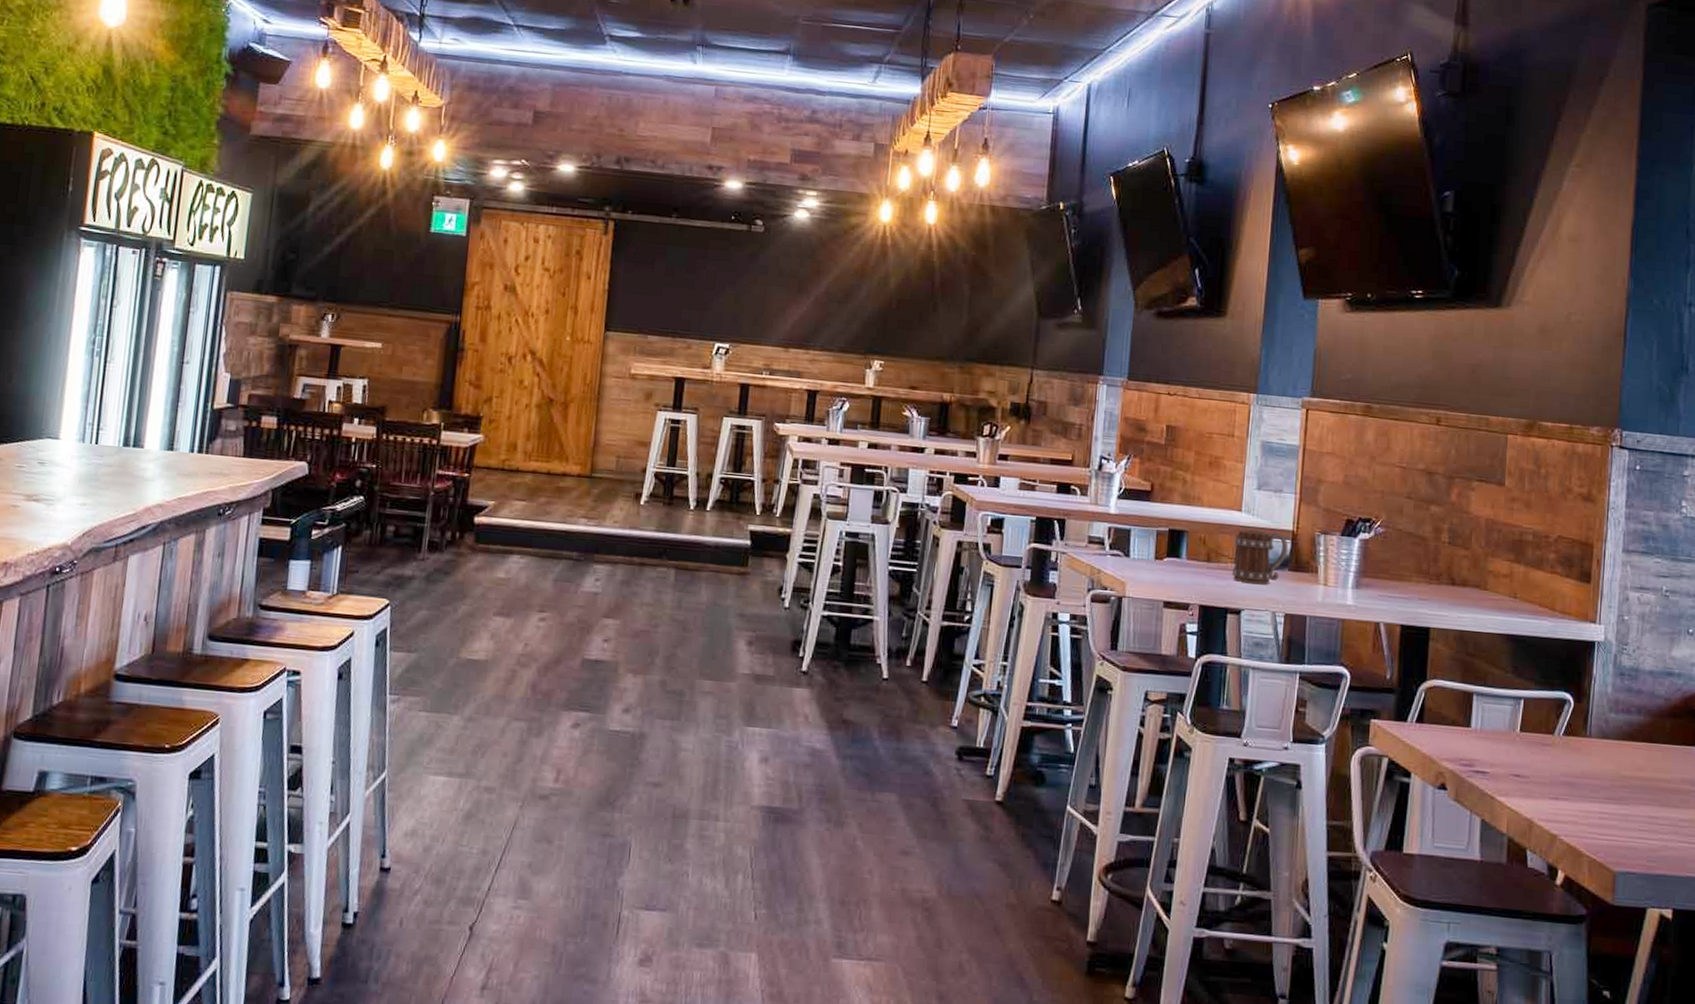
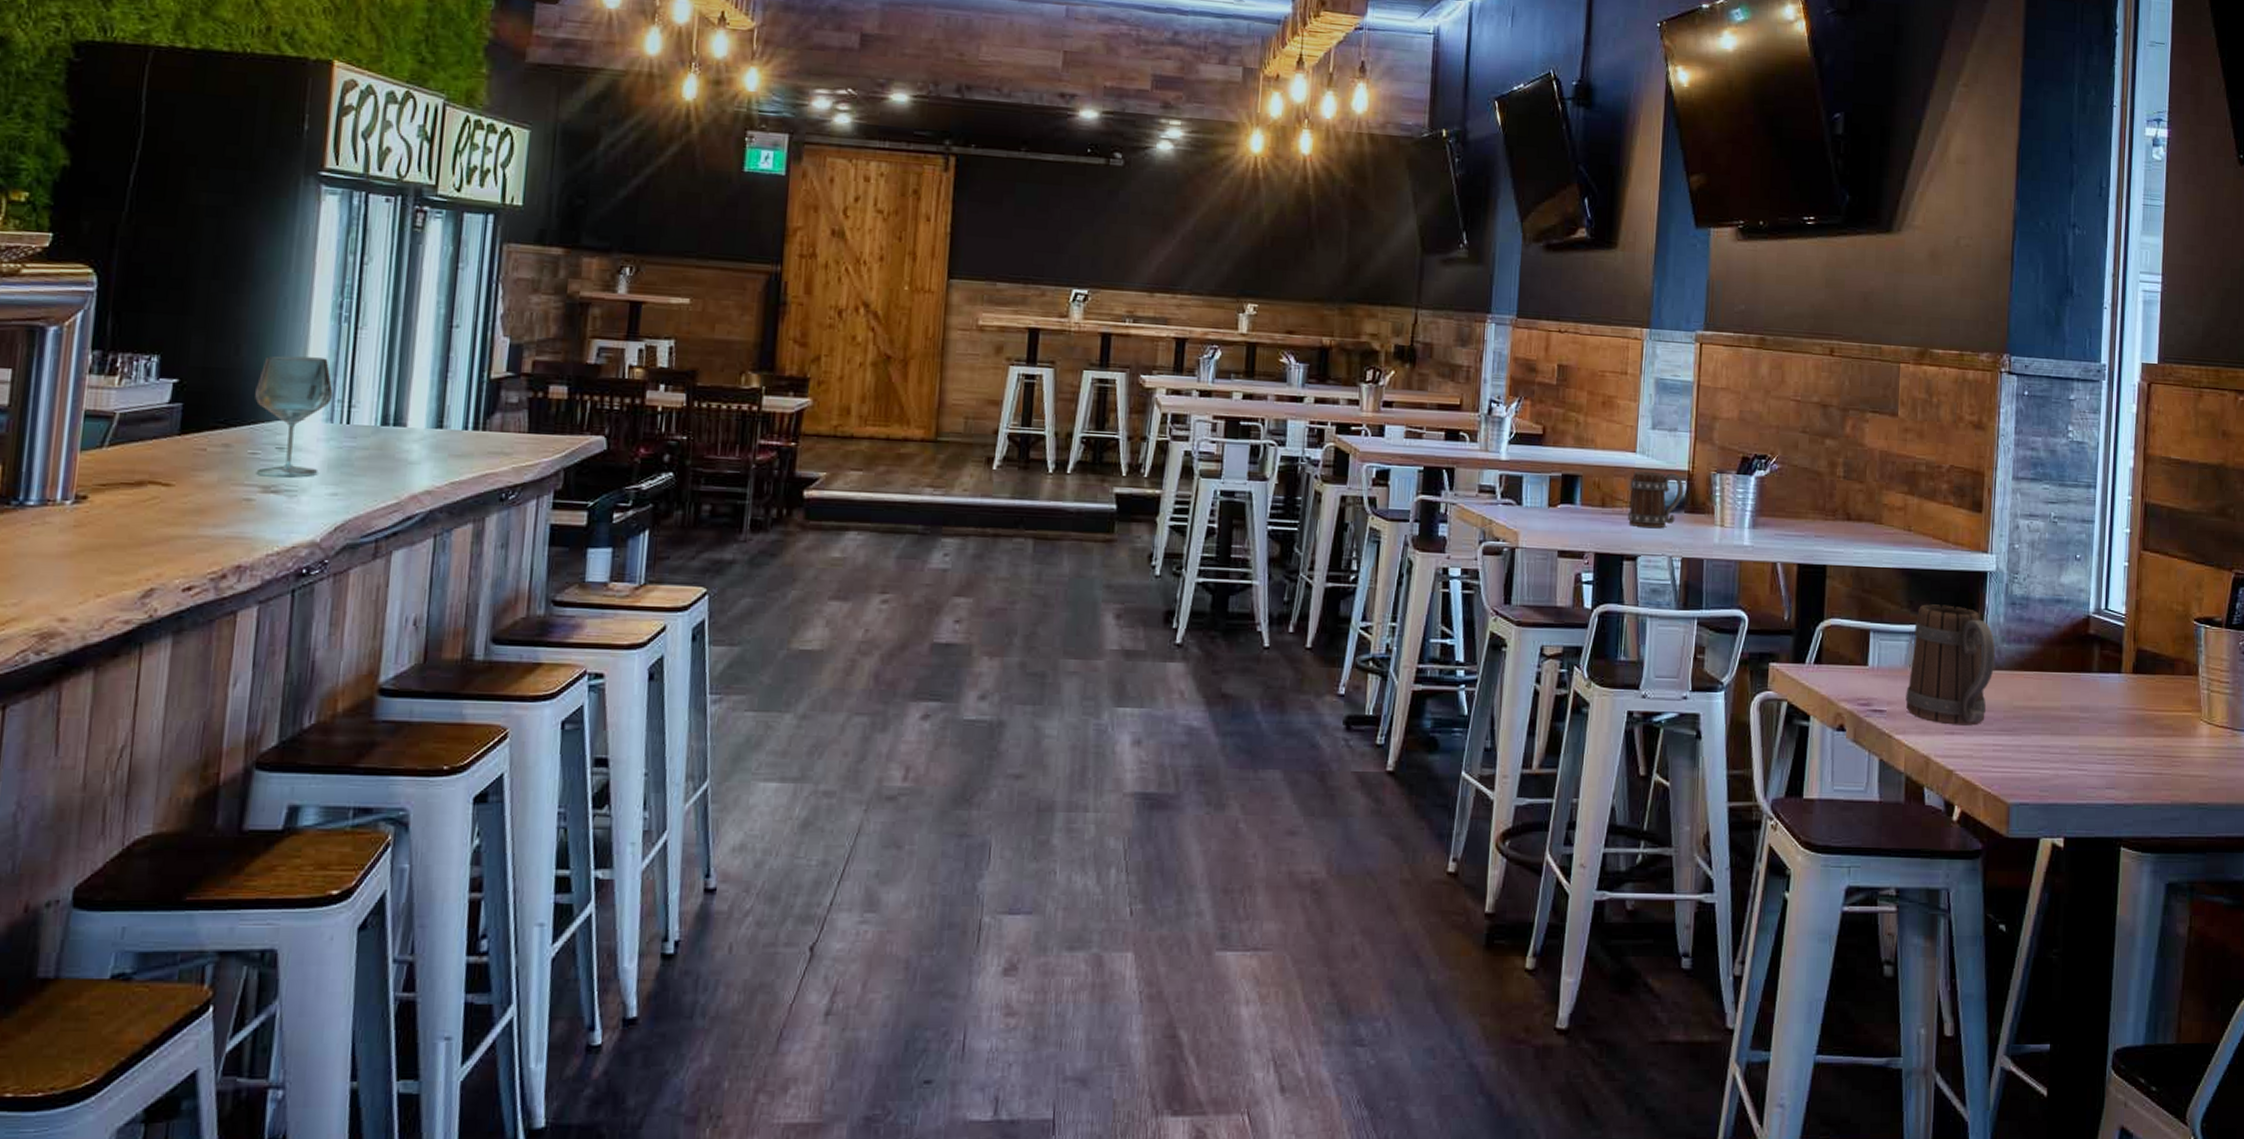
wine glass: none [21,383,85,489] -> present [255,355,333,478]
beer mug: none [1508,670,1603,792] -> present [1905,604,1996,726]

